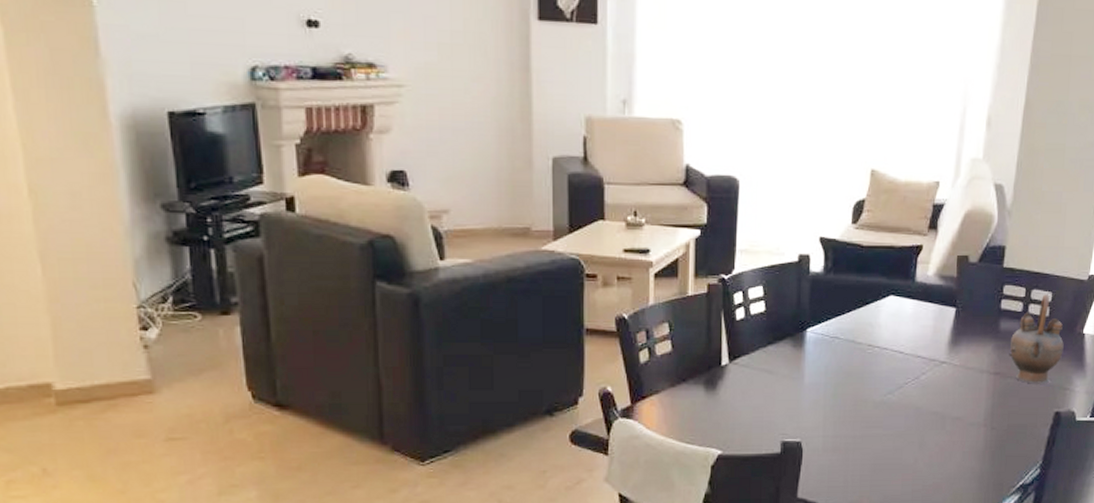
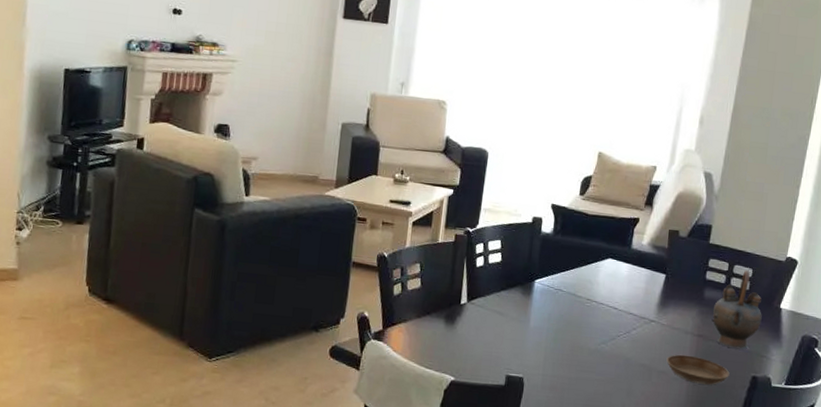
saucer: none [961,396,1031,427] -> present [666,354,730,385]

